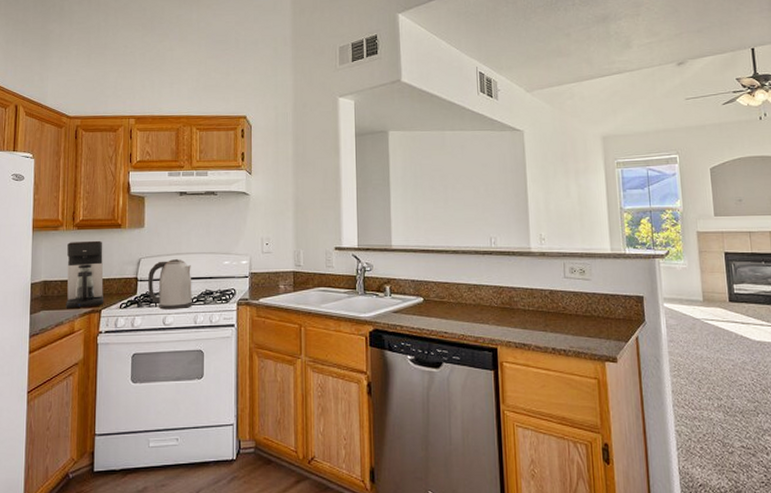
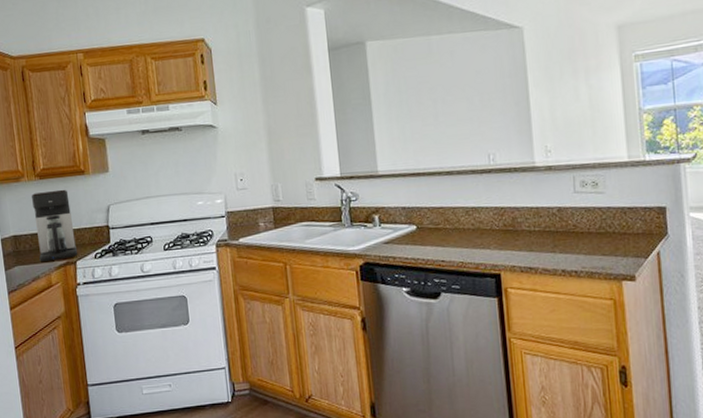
kettle: present [148,259,192,310] -> none [119,203,169,257]

